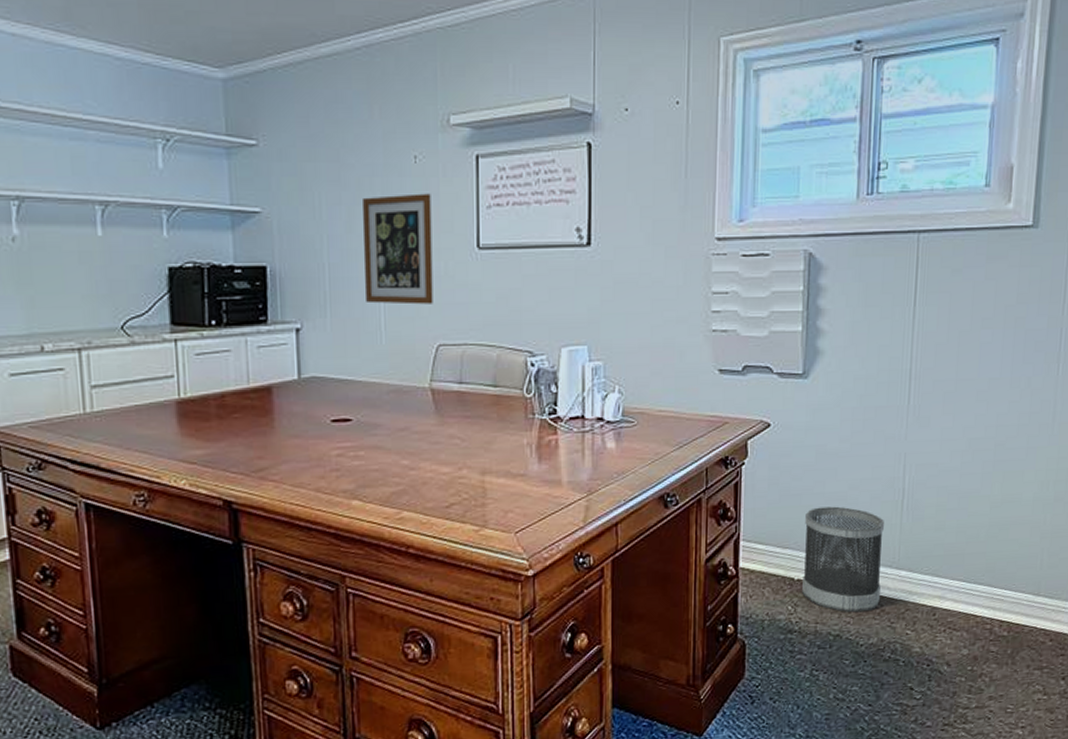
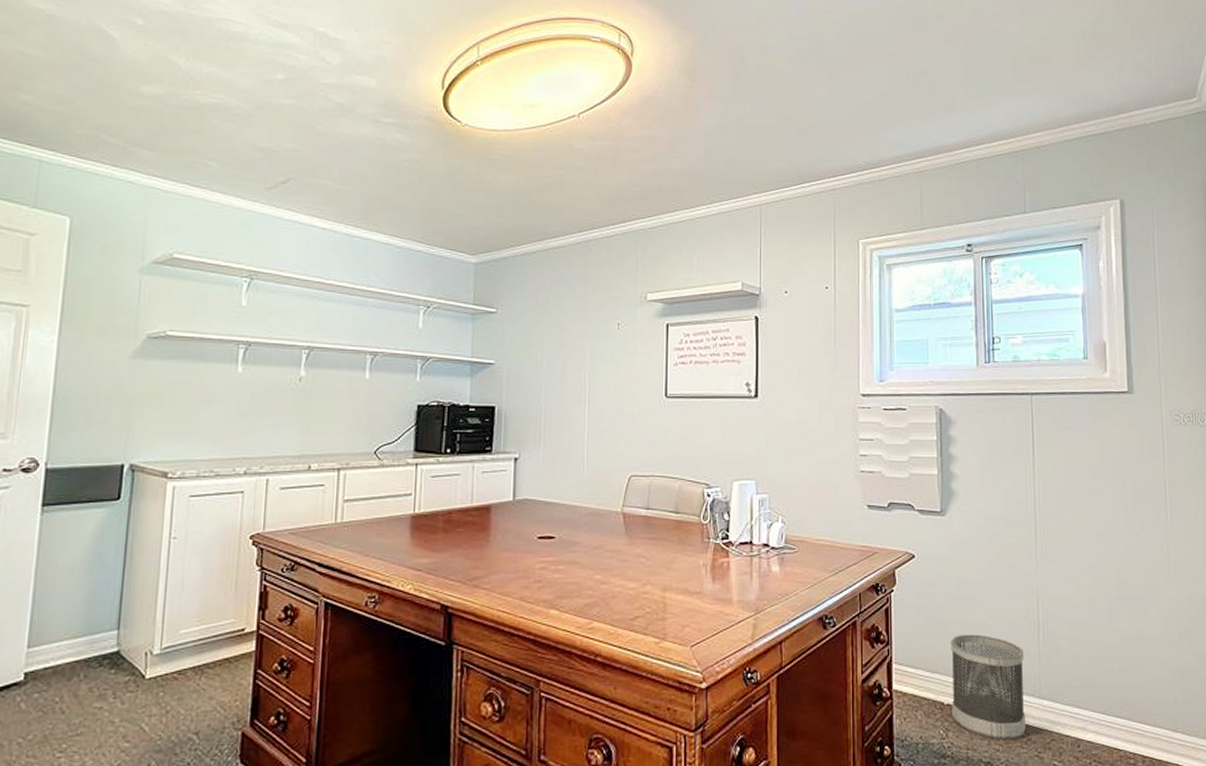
wall art: present [363,193,433,305] -> none [573,352,630,442]

